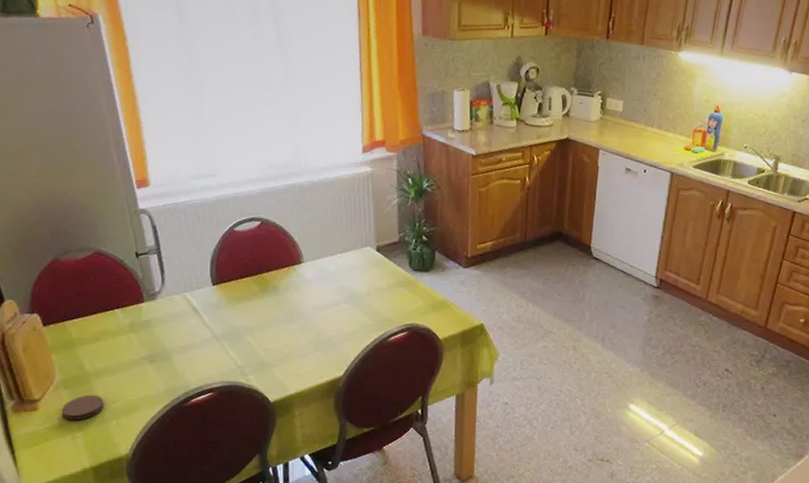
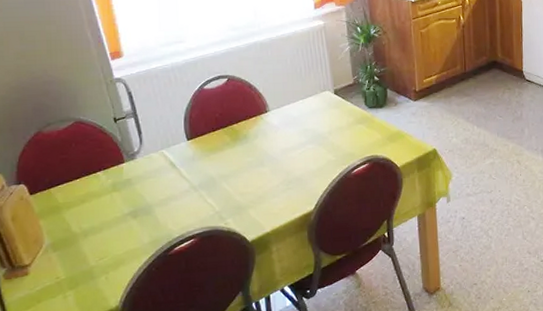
coaster: present [61,394,104,421] -> none [52,254,92,281]

